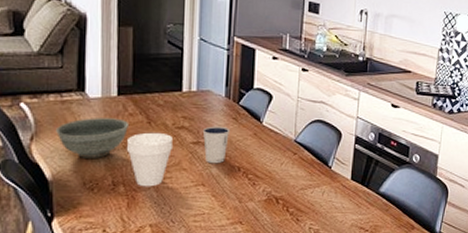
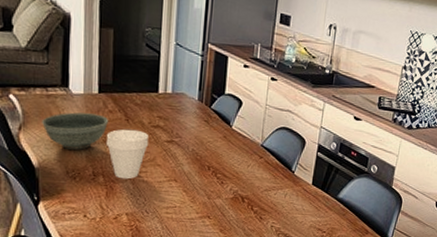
dixie cup: present [202,126,231,164] -> none [176,126,202,162]

